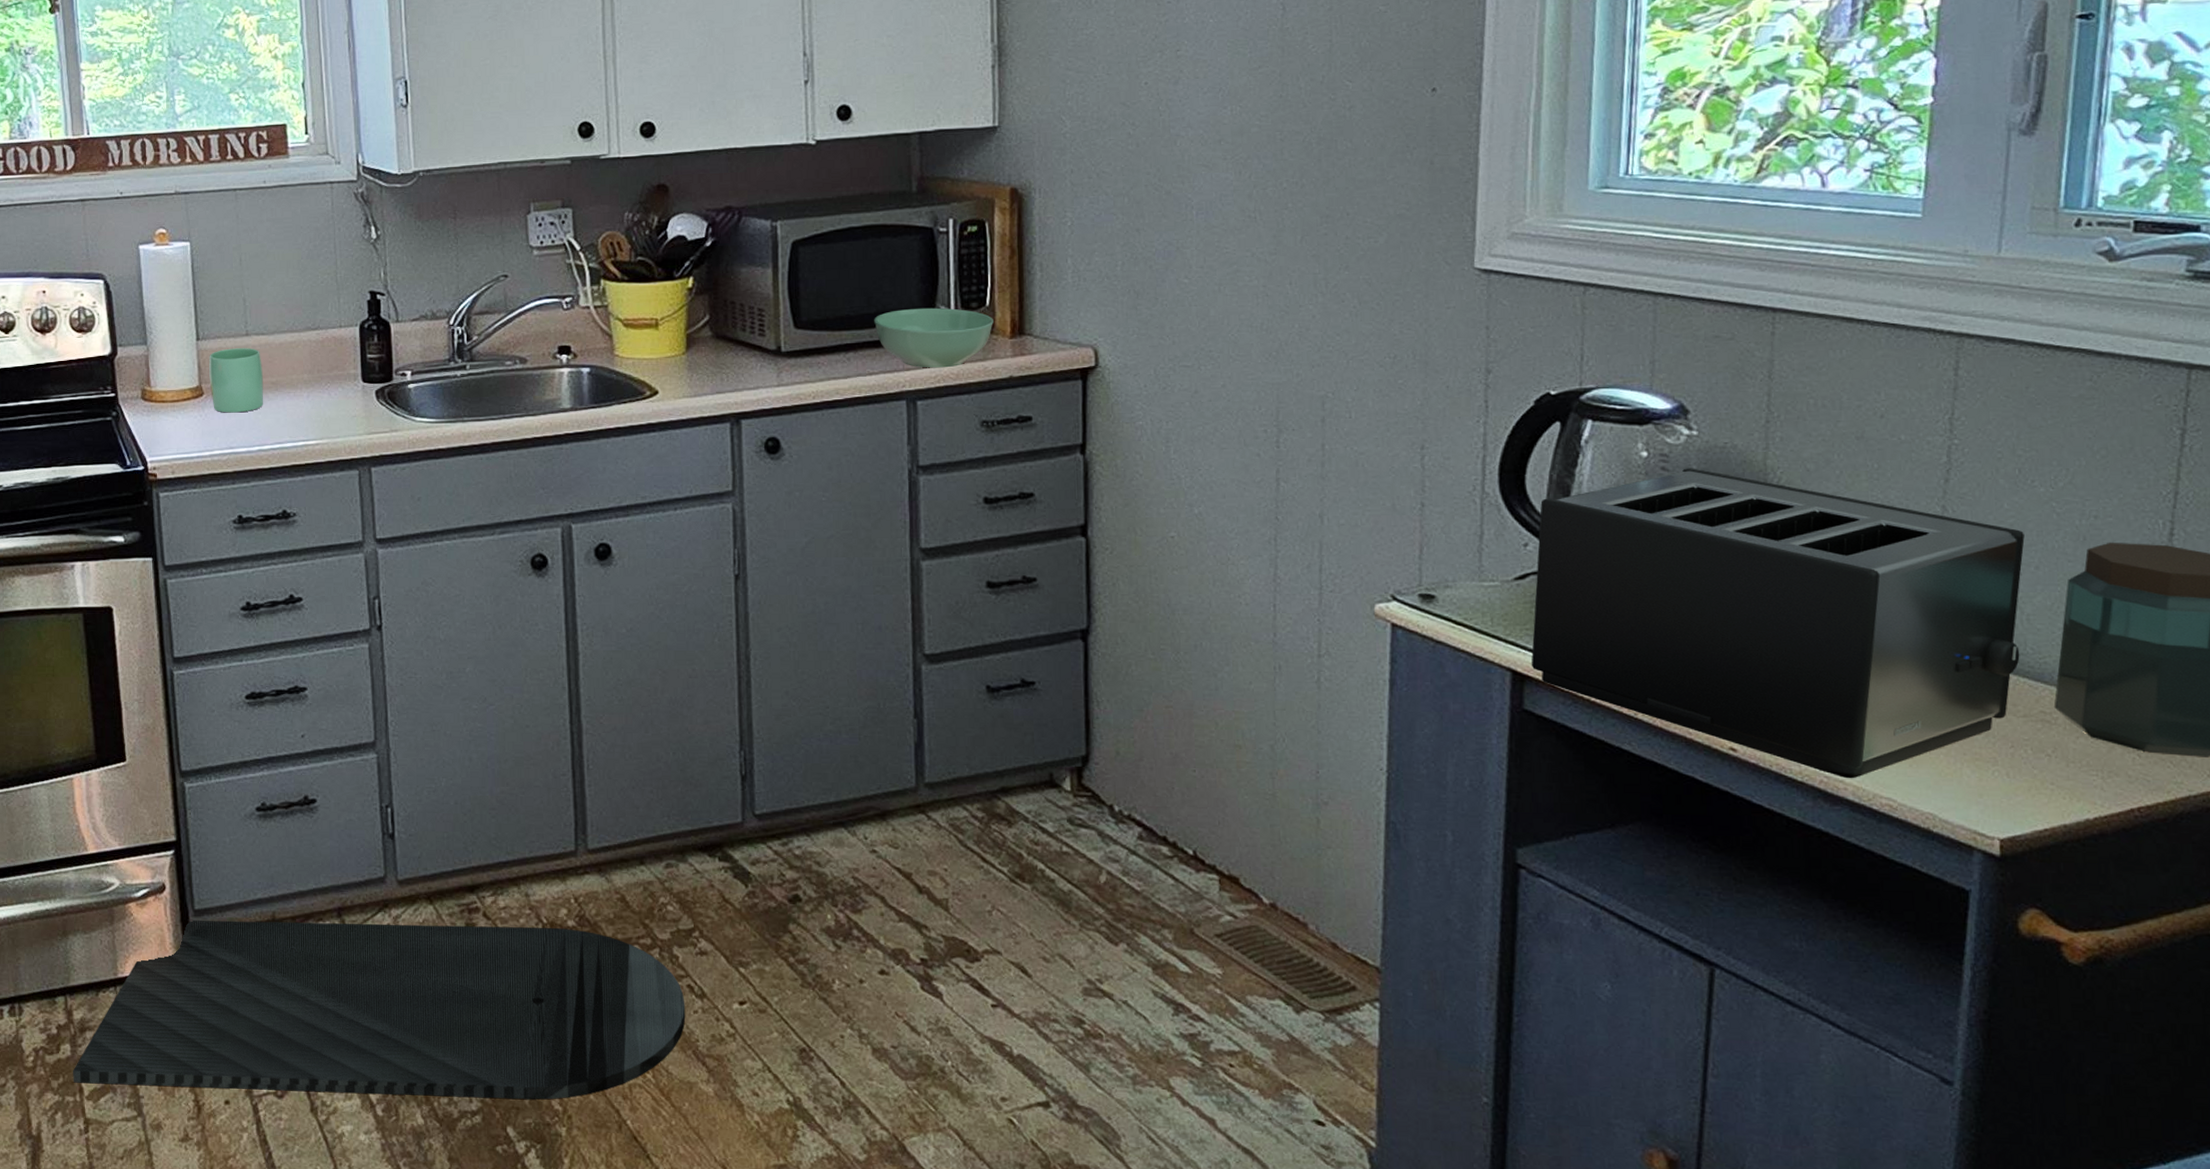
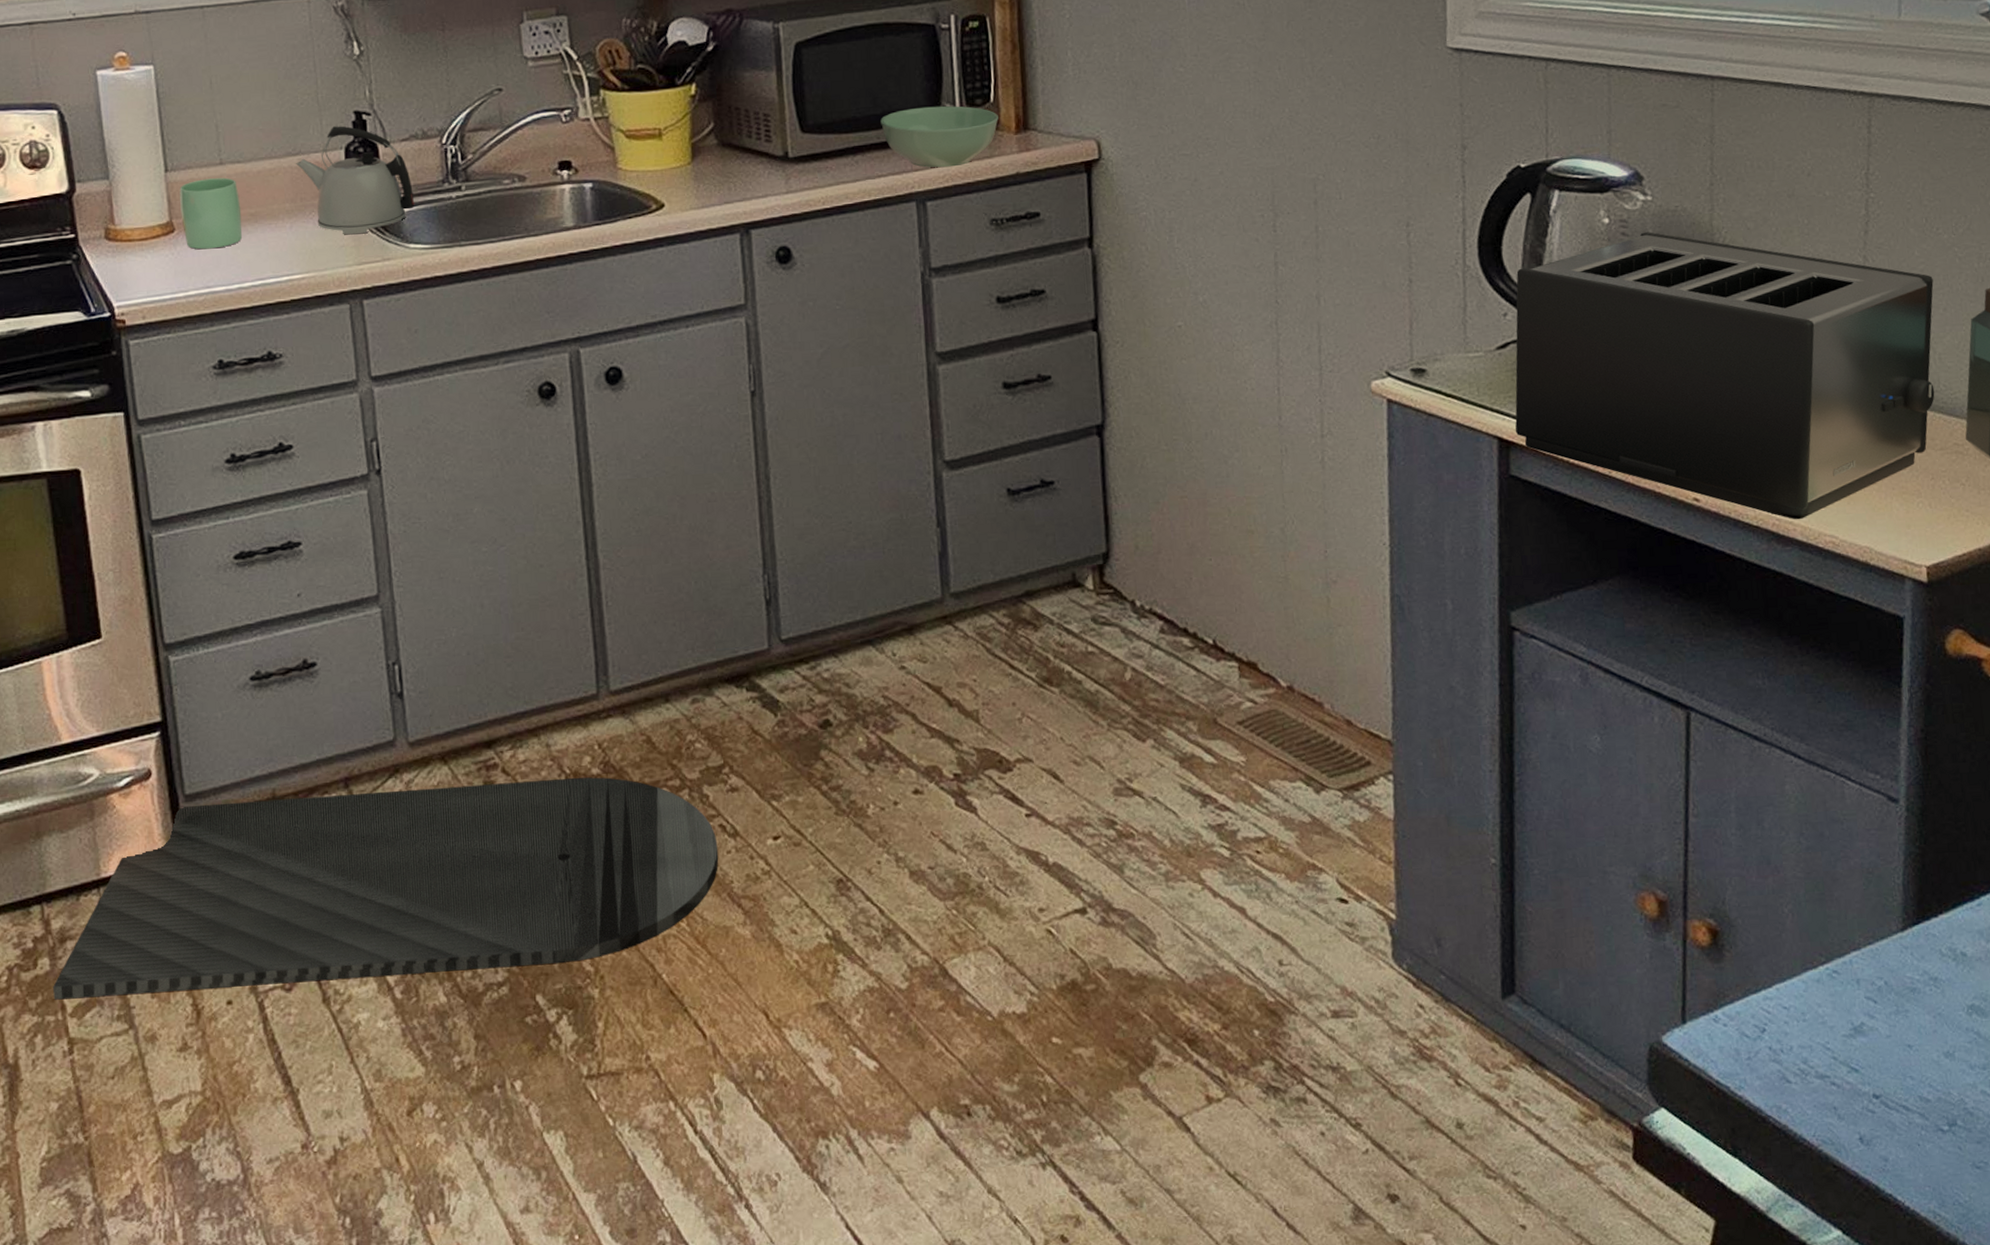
kettle: none [315,304,422,406] -> present [296,126,415,235]

